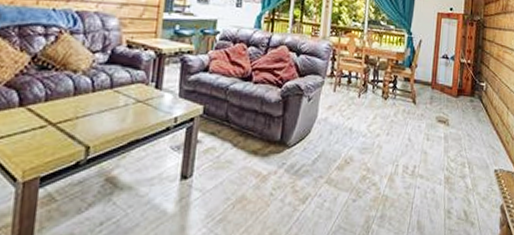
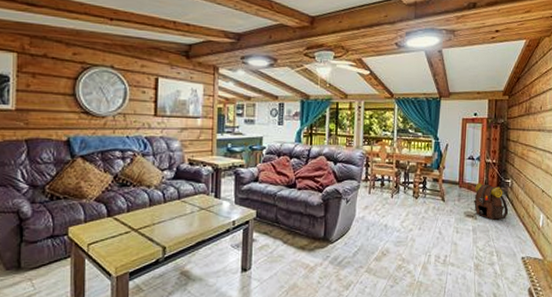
backpack: none [446,84,483,127] -> present [473,183,509,220]

